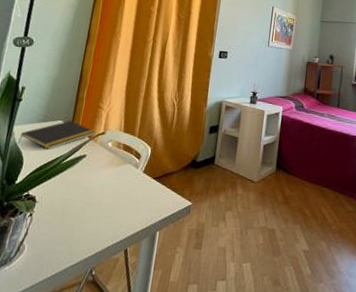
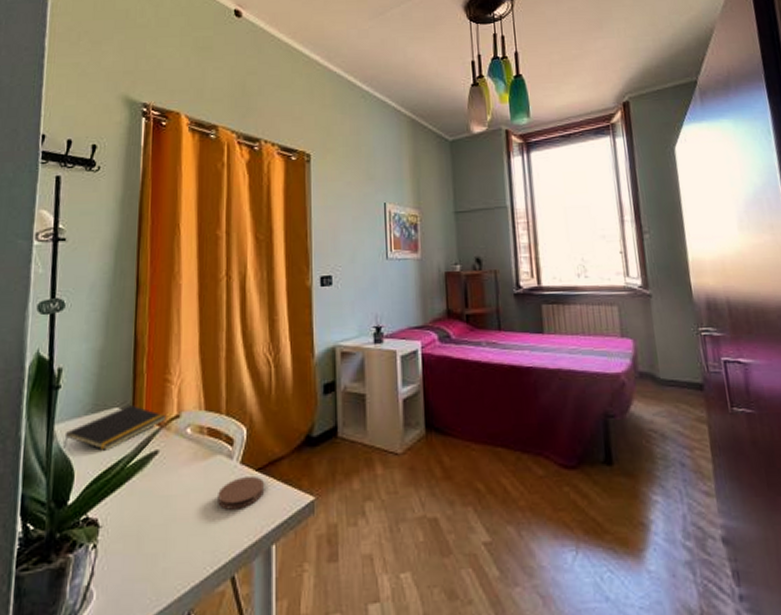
coaster: none [123,182,159,204] -> present [218,475,265,510]

